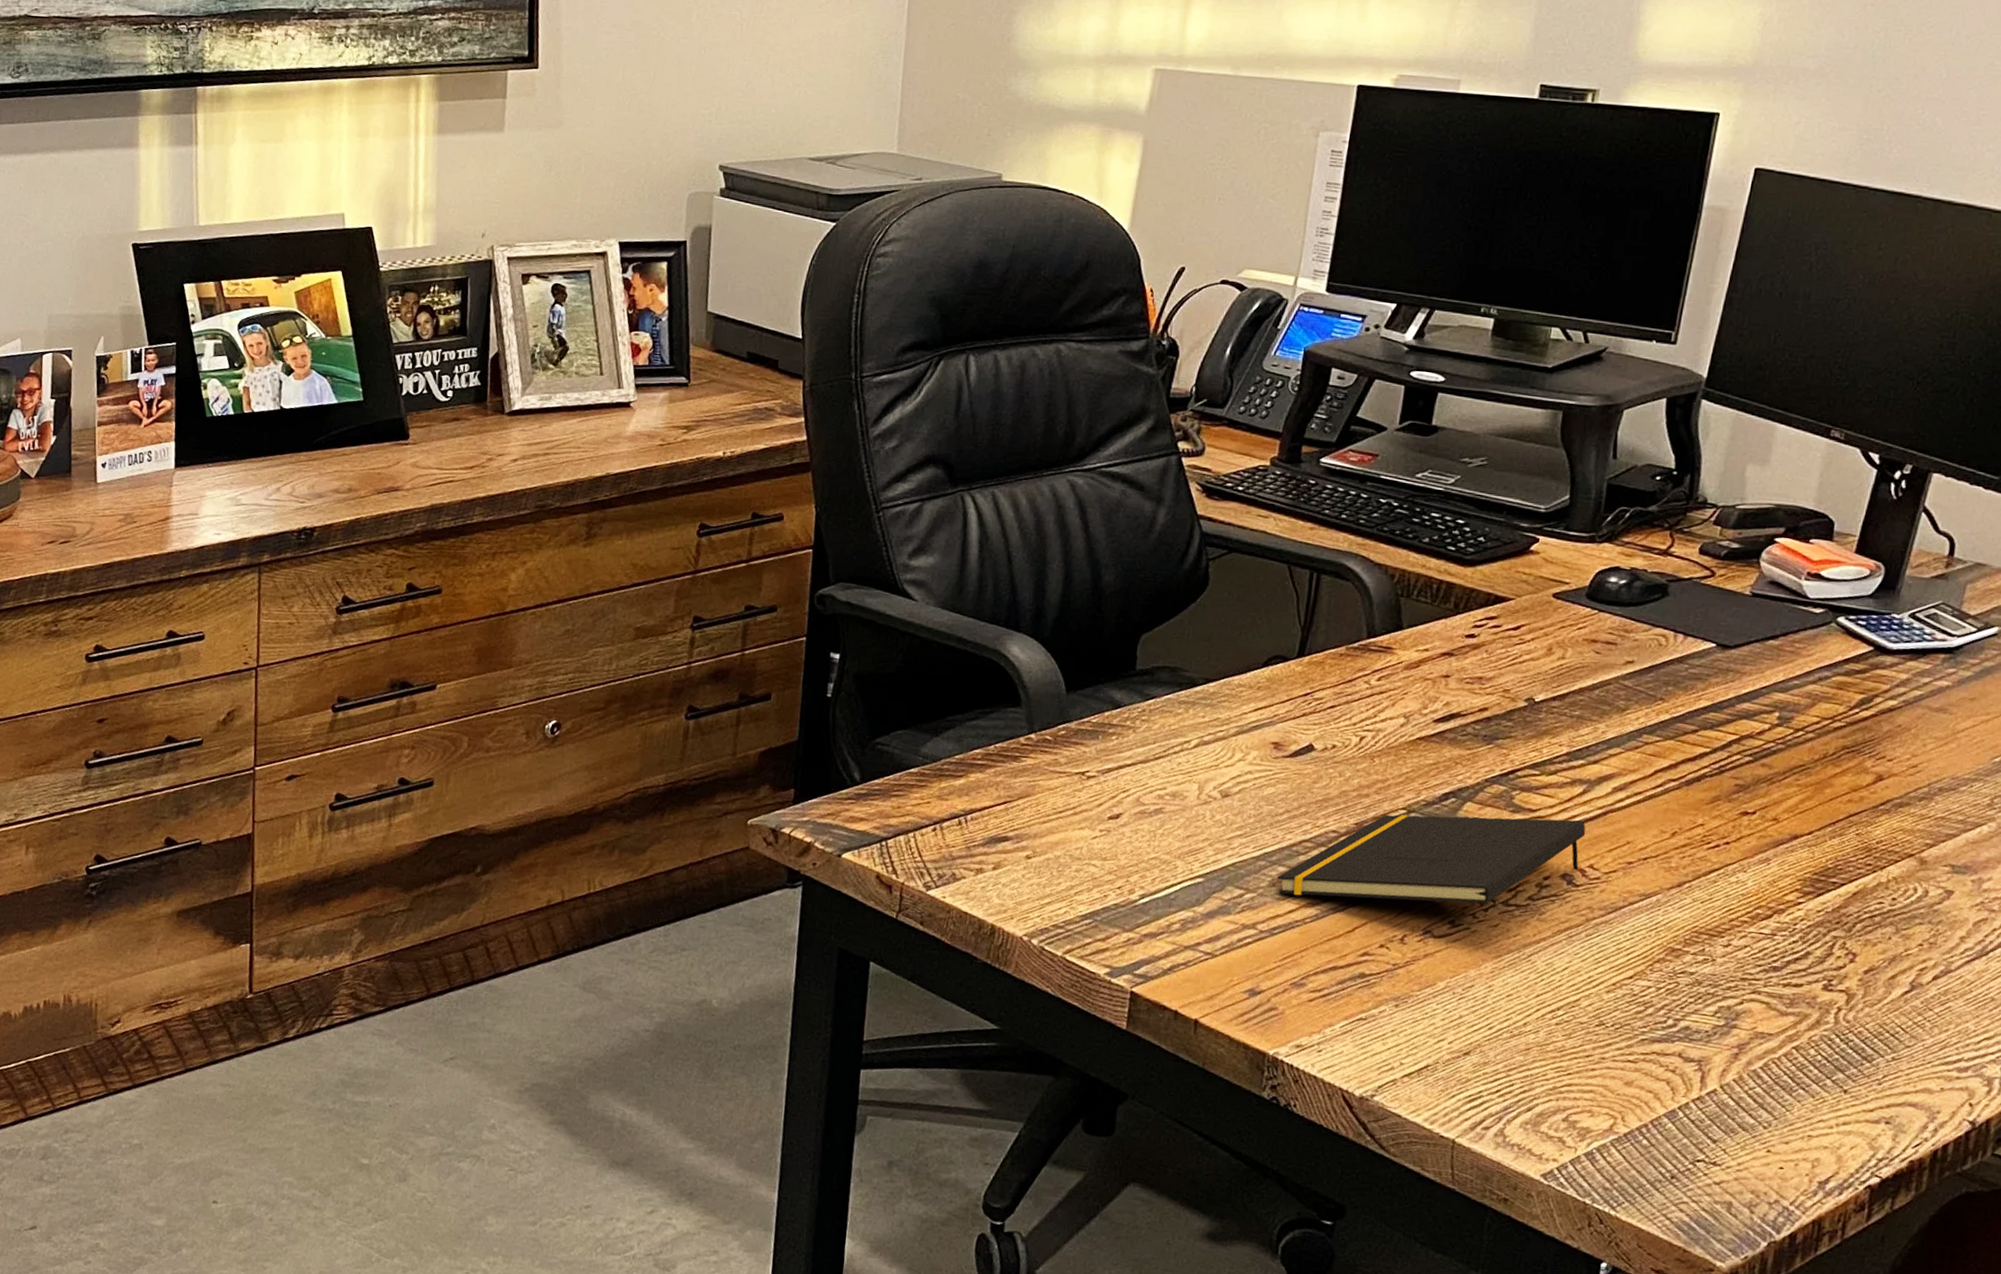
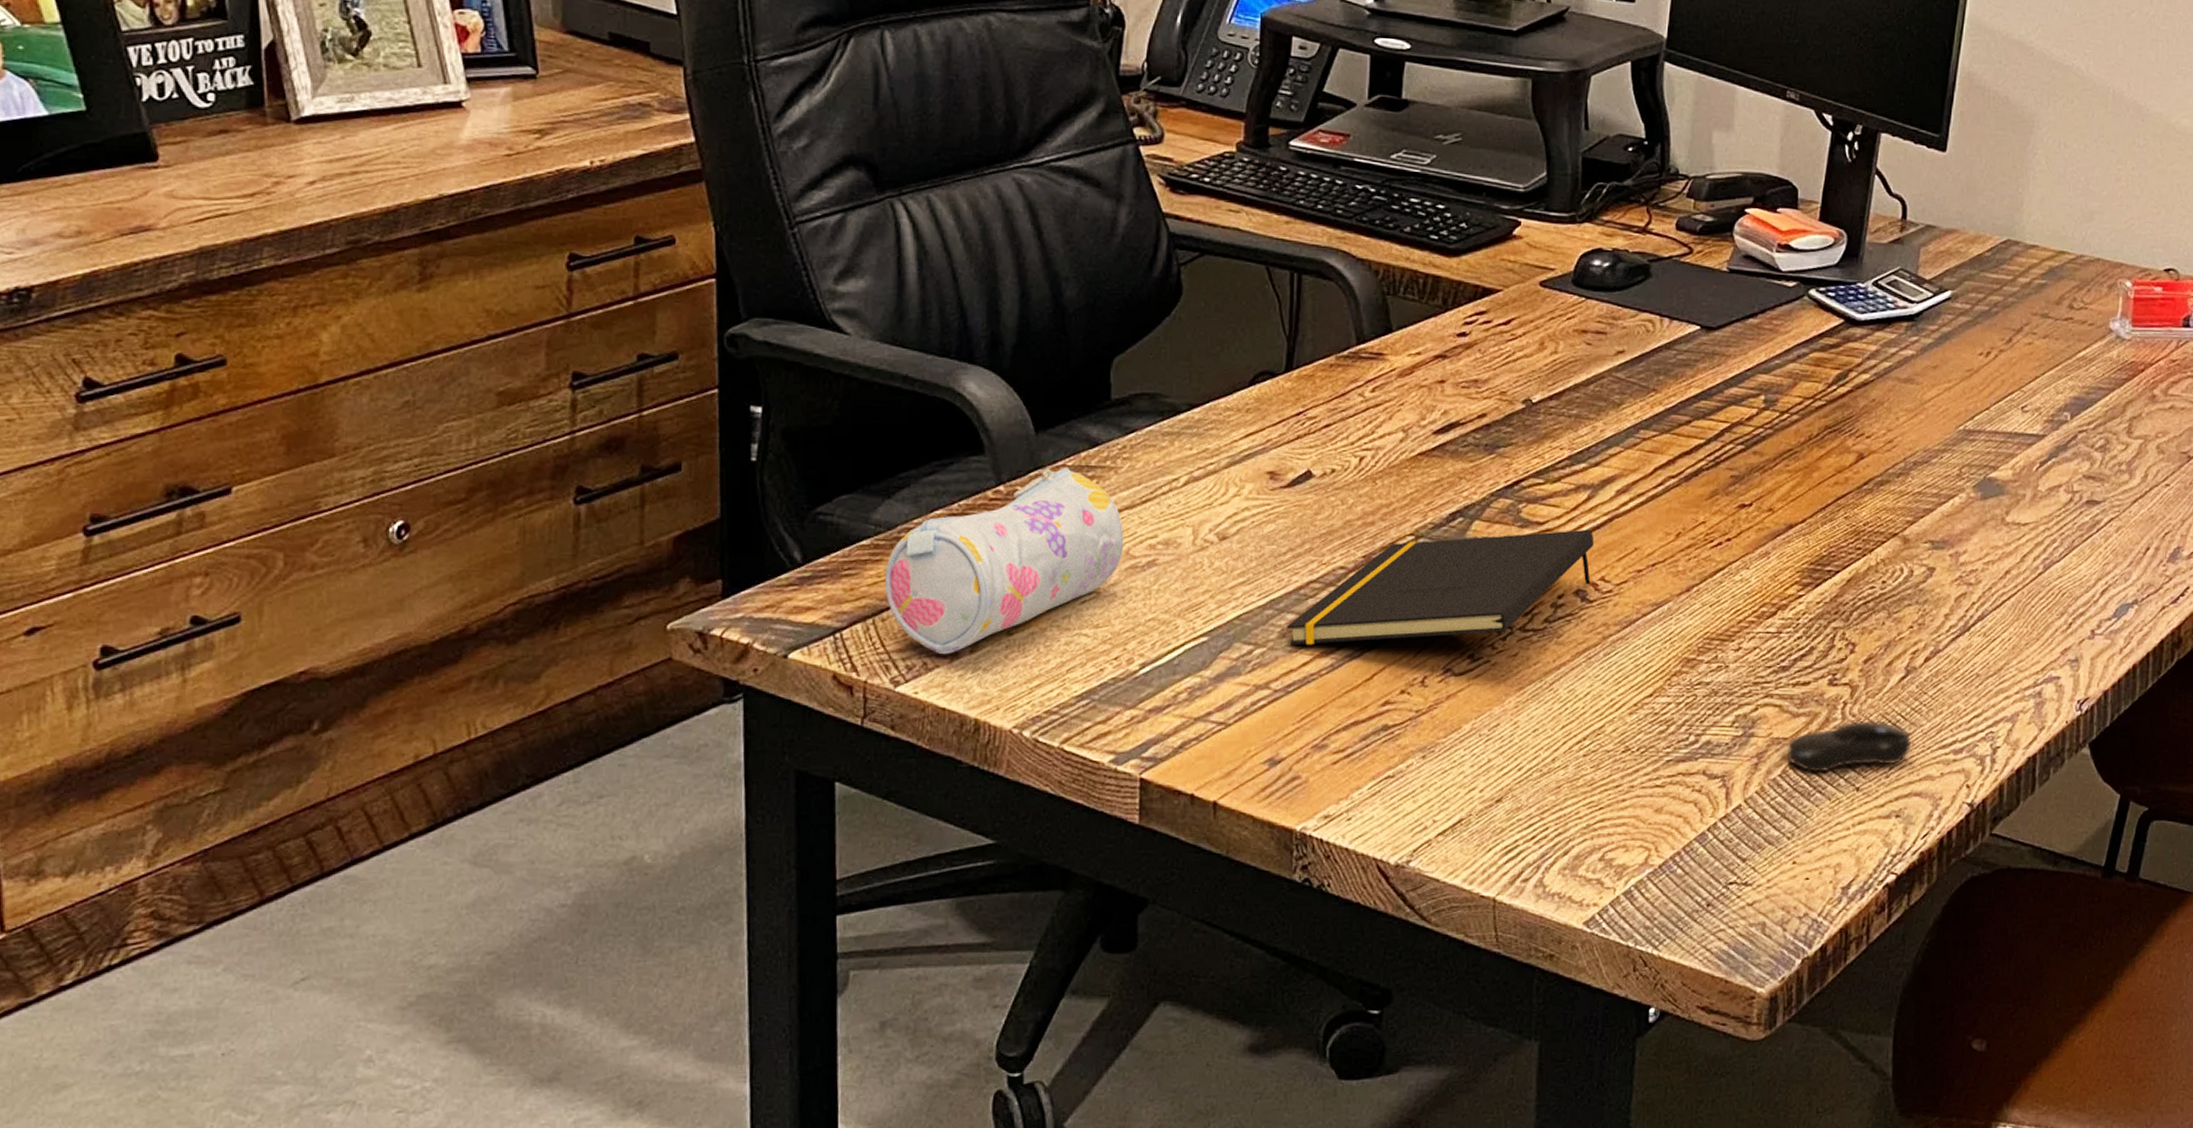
pencil case: none [926,723,1136,869] -> present [884,467,1124,655]
computer mouse: none [1769,1026,1911,1073] -> present [1786,720,1912,772]

